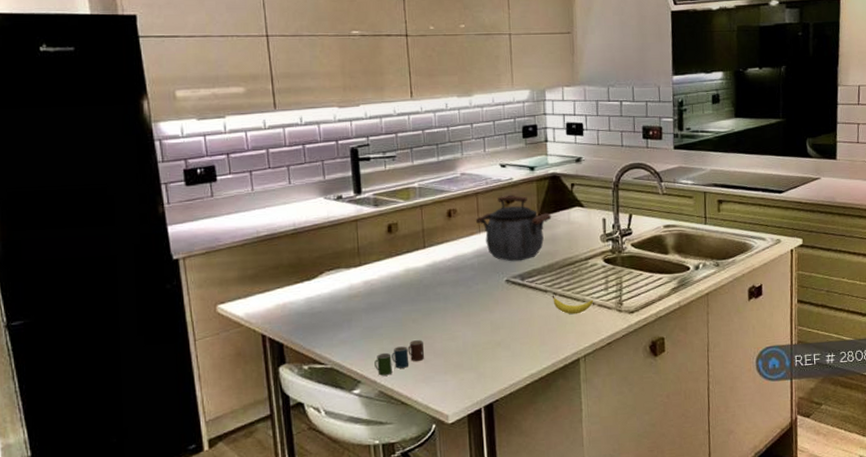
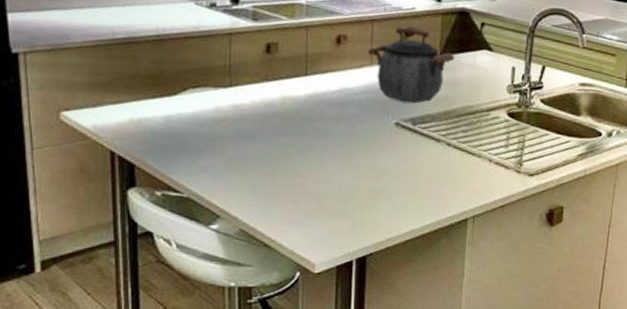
cup: present [374,340,425,376] -> none [237,178,295,213]
banana: present [552,295,594,315] -> none [445,145,491,170]

